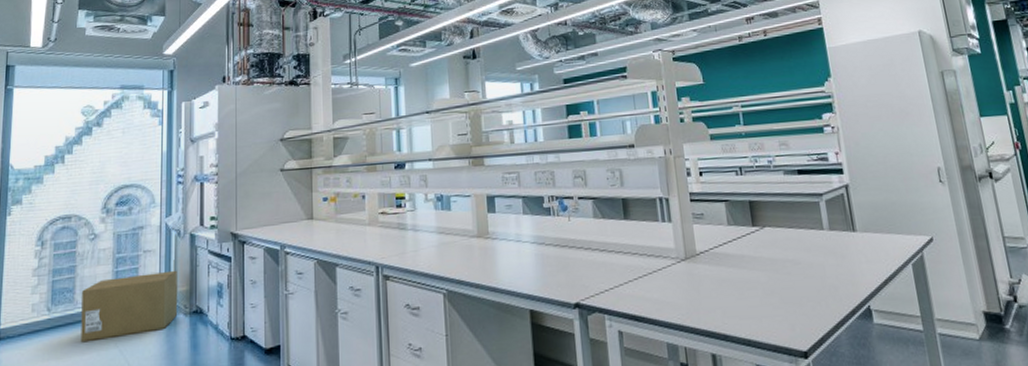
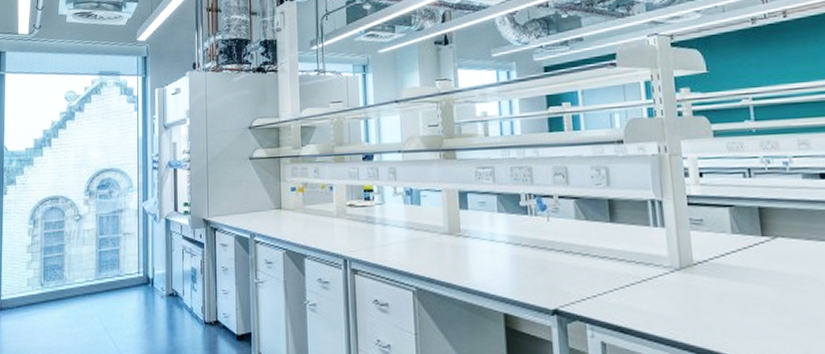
box: present [80,270,178,343] -> none [70,253,156,317]

